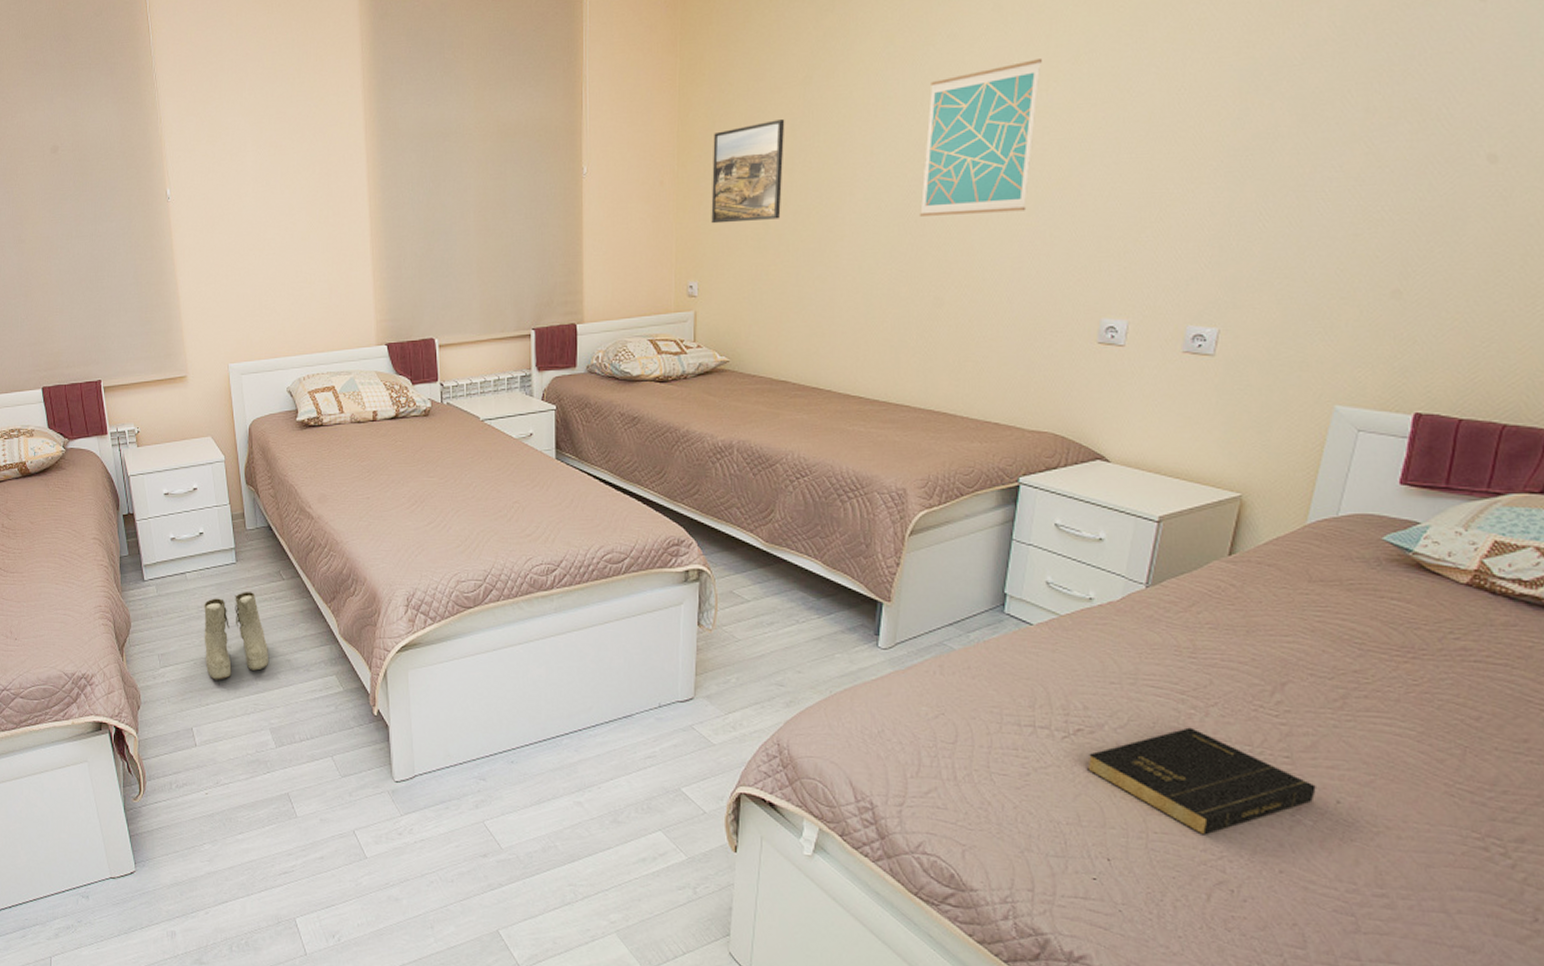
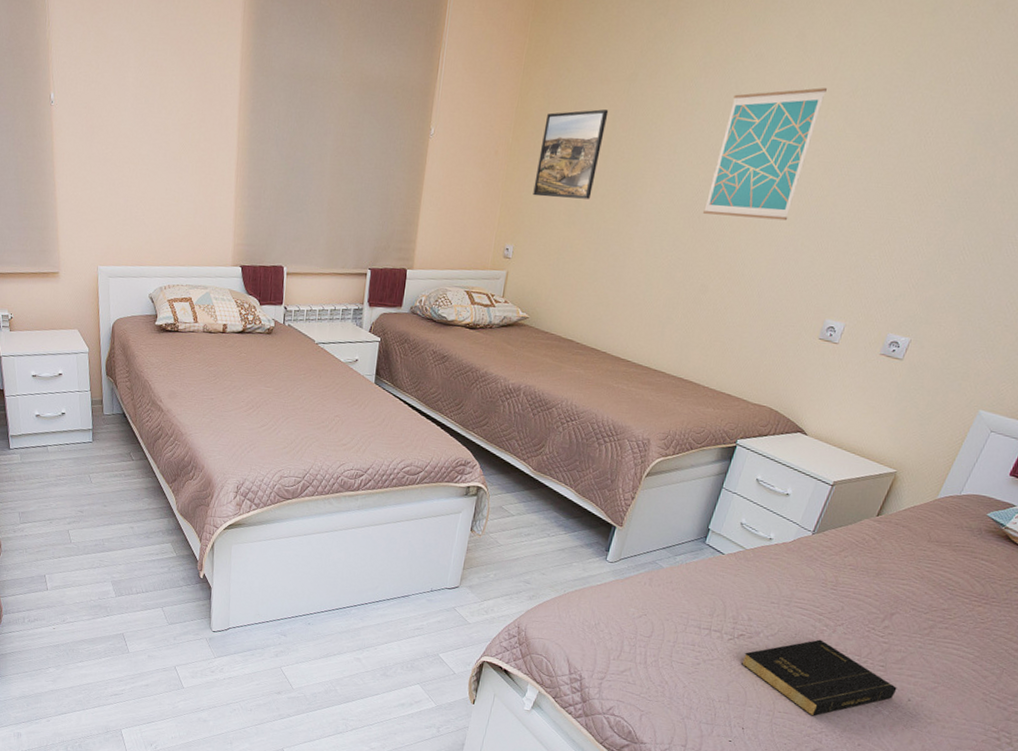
boots: present [204,592,269,680] -> none [60,467,116,539]

